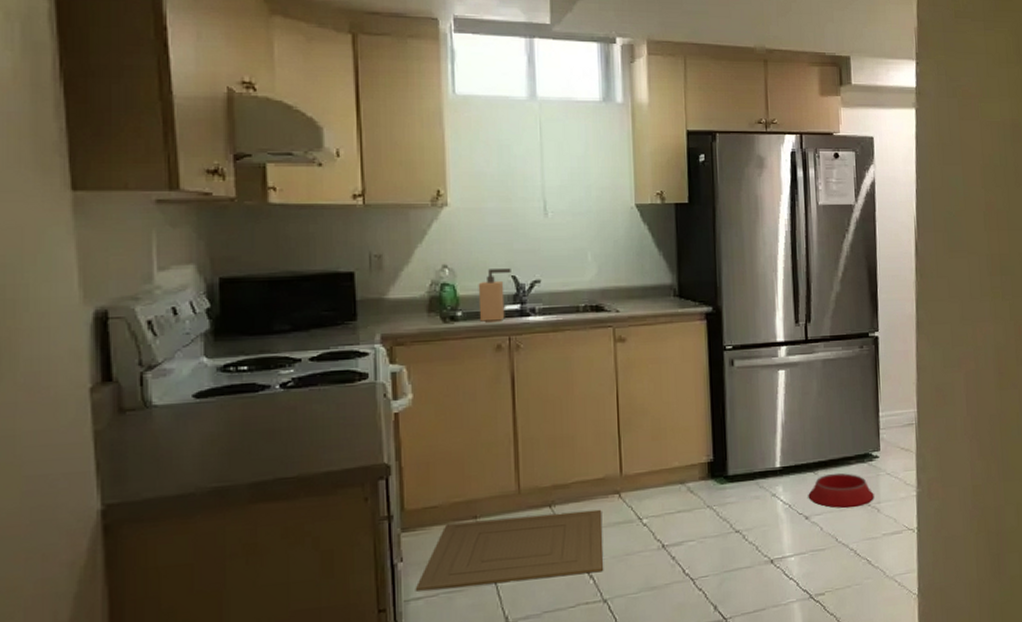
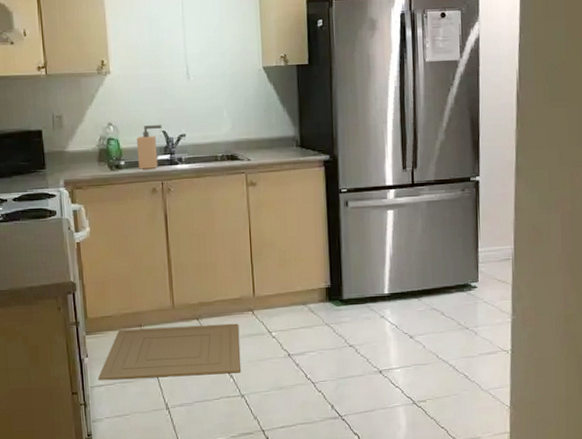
pet bowl: present [808,472,874,508] -> none [412,300,472,330]

